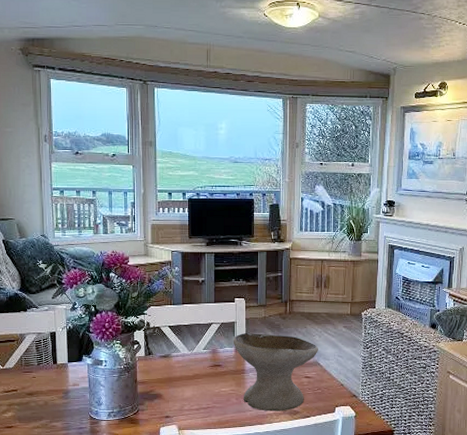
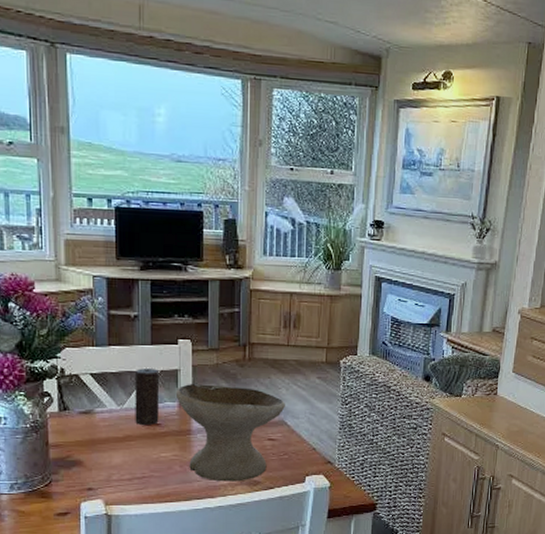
candle: none [202,321,221,367] -> present [134,368,160,426]

